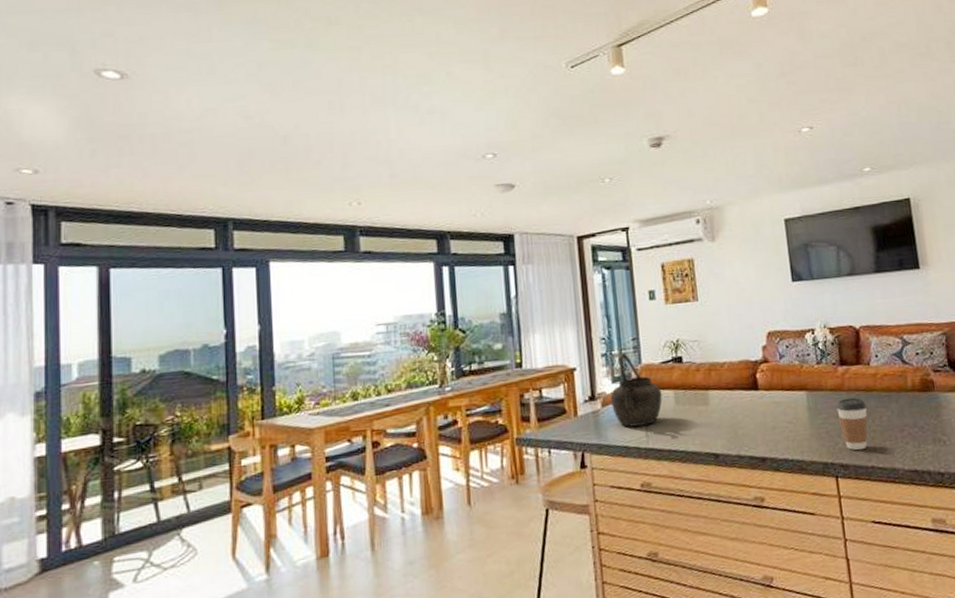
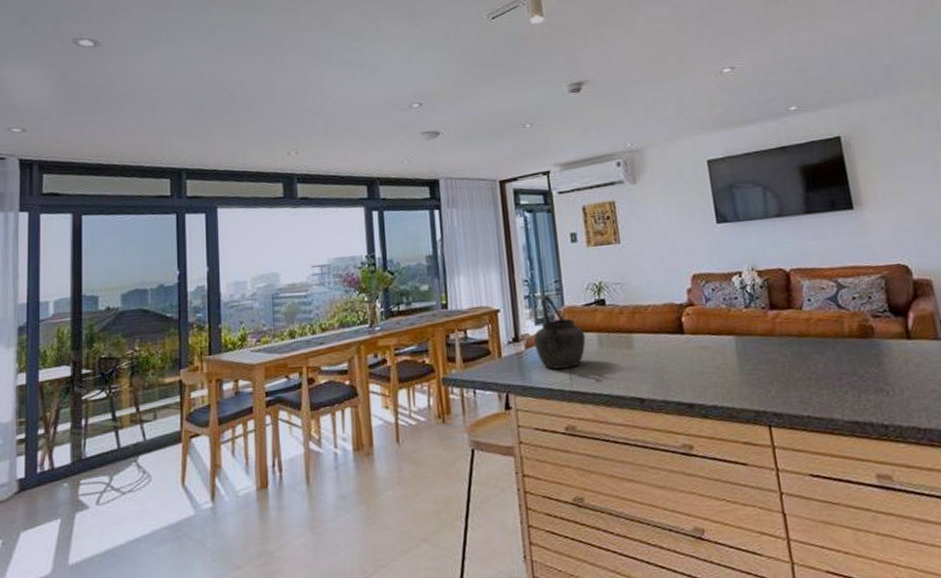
coffee cup: present [836,397,868,451] -> none [767,343,803,399]

